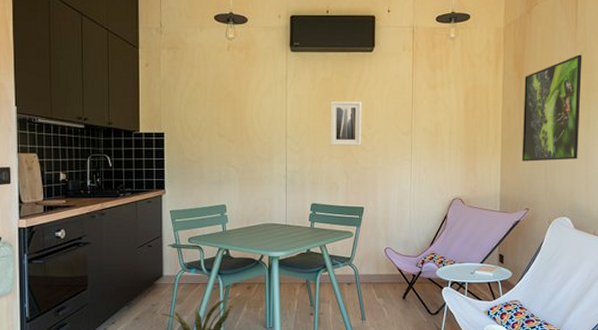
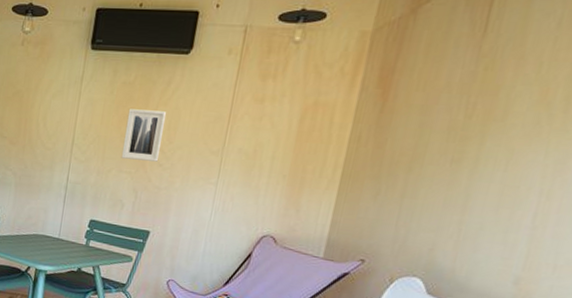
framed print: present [521,54,583,162] -> none [365,71,487,208]

